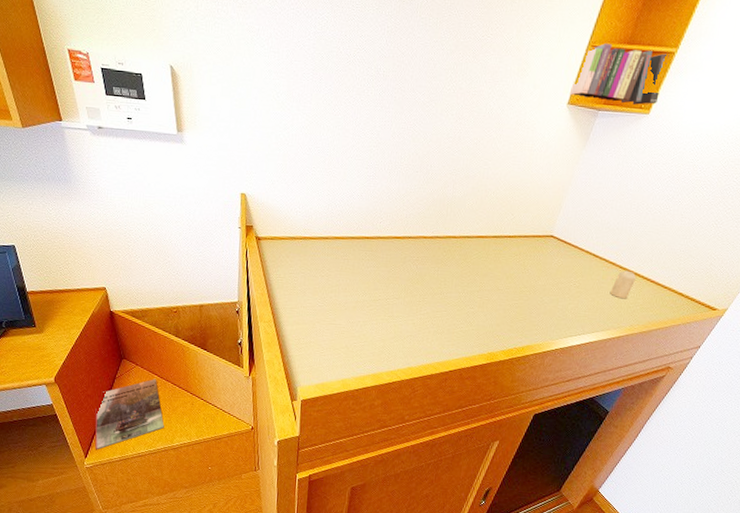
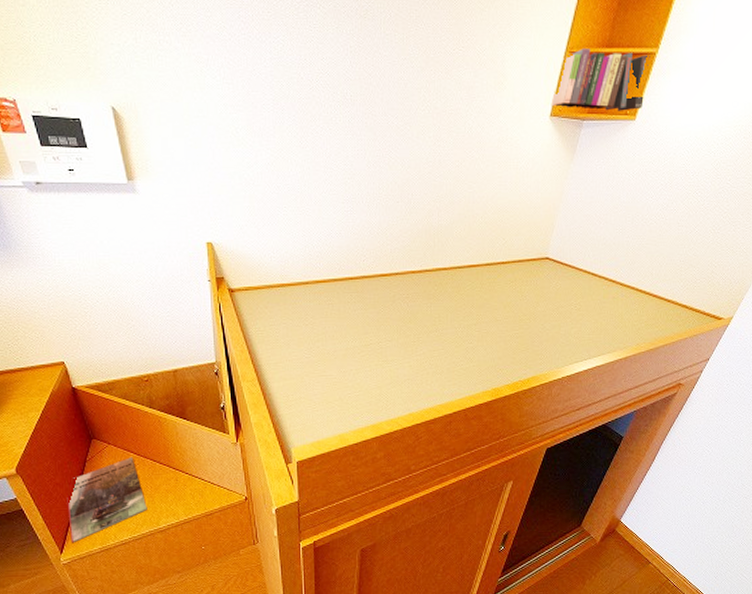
candle: present [611,270,637,299] -> none [613,287,639,318]

